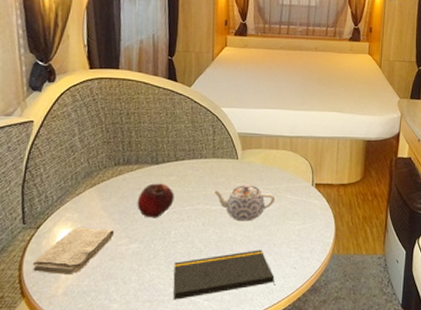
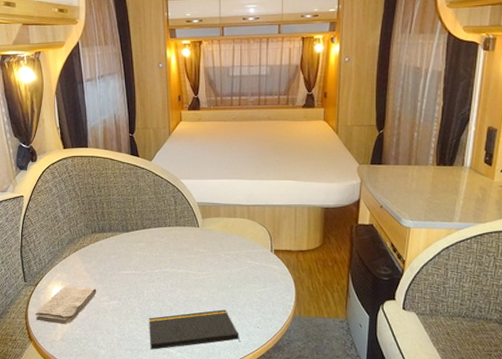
fruit: present [137,183,175,218] -> none [113,249,145,279]
teapot: present [212,185,276,222] -> none [177,250,236,284]

